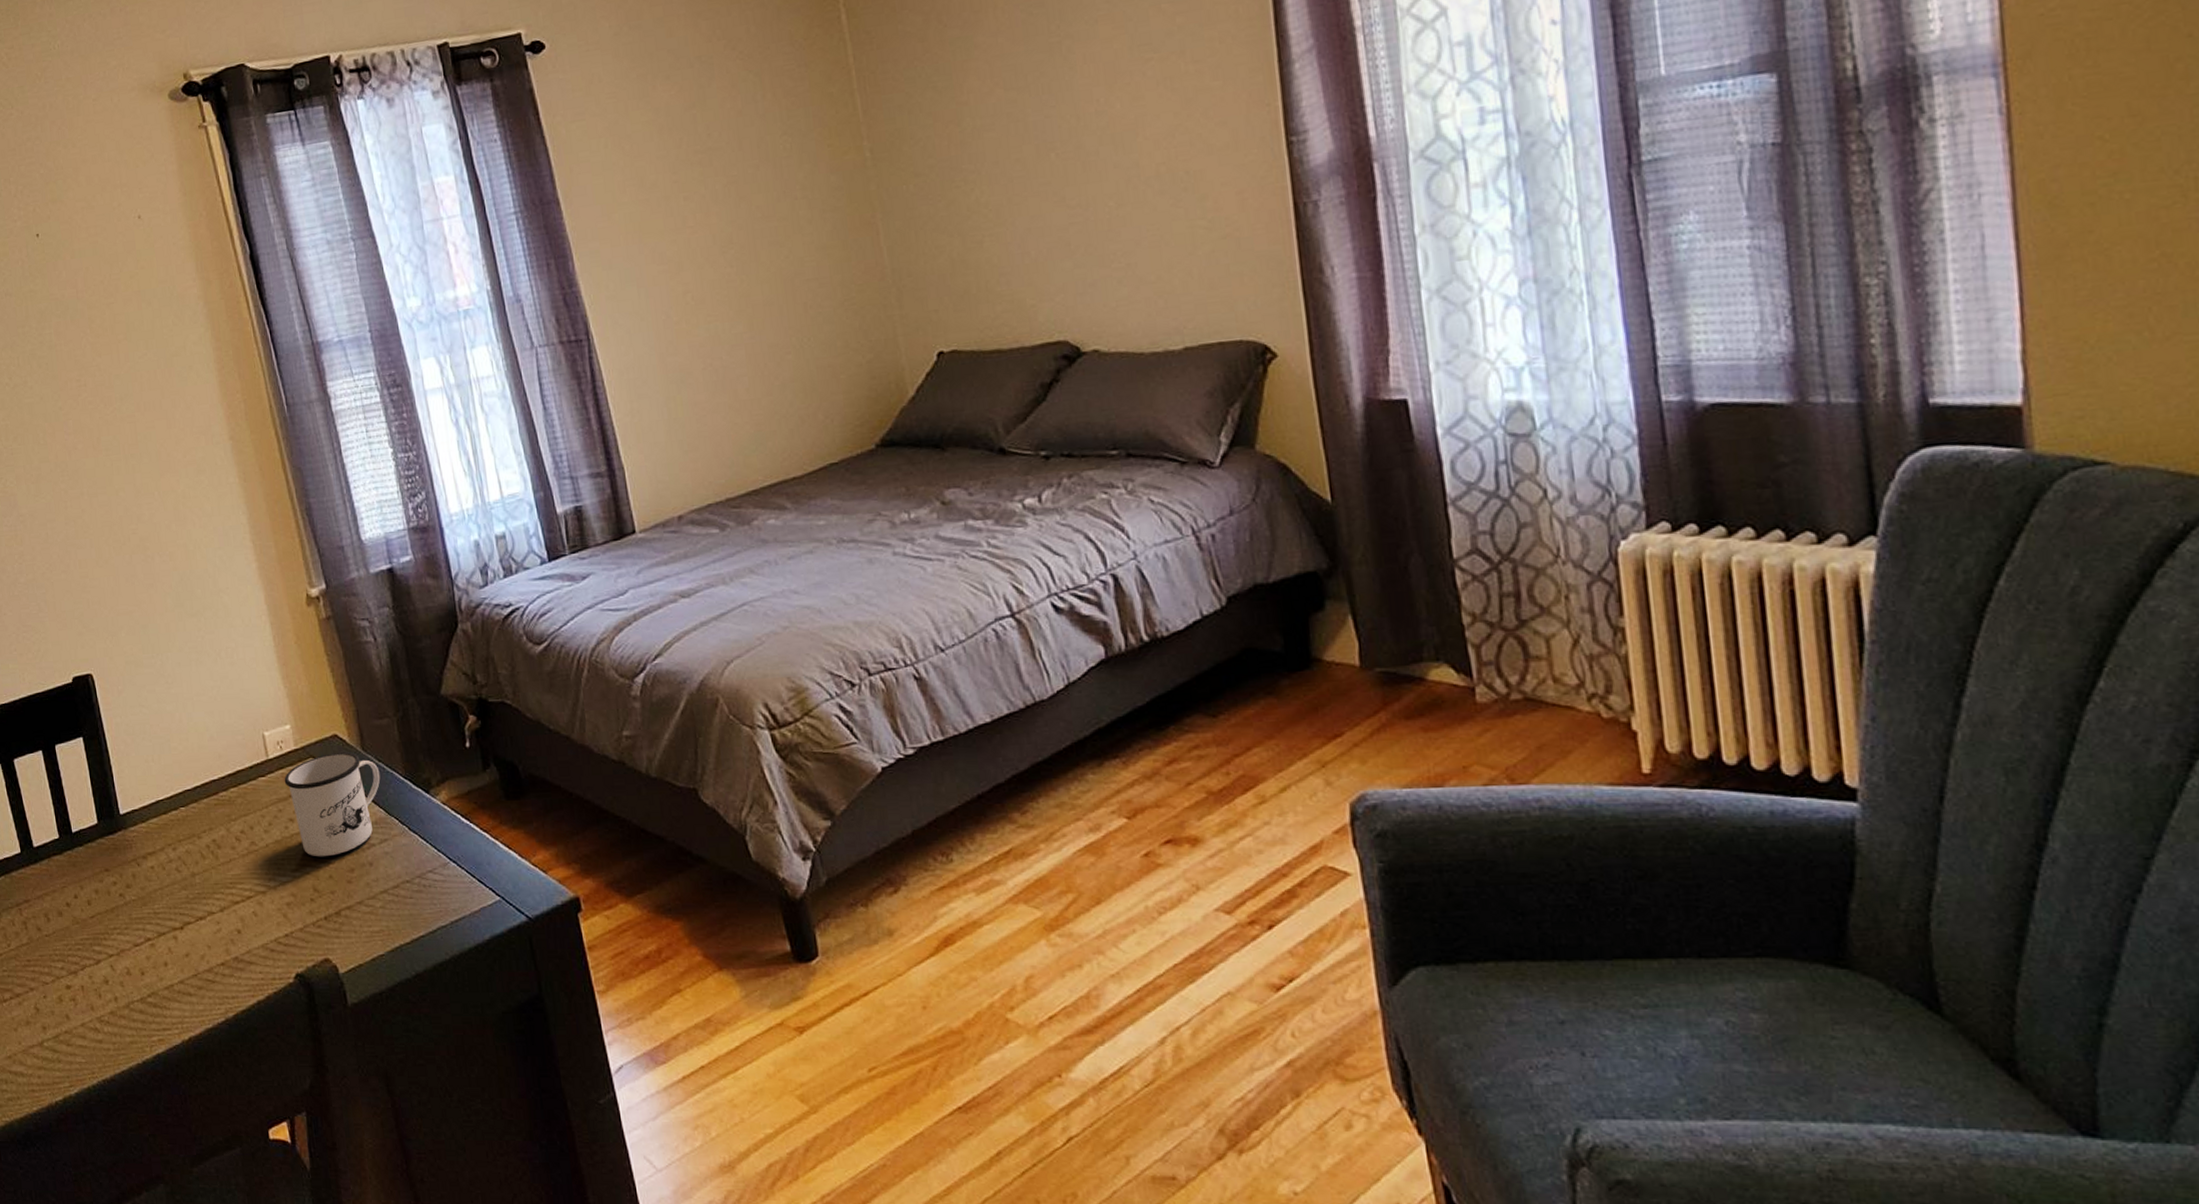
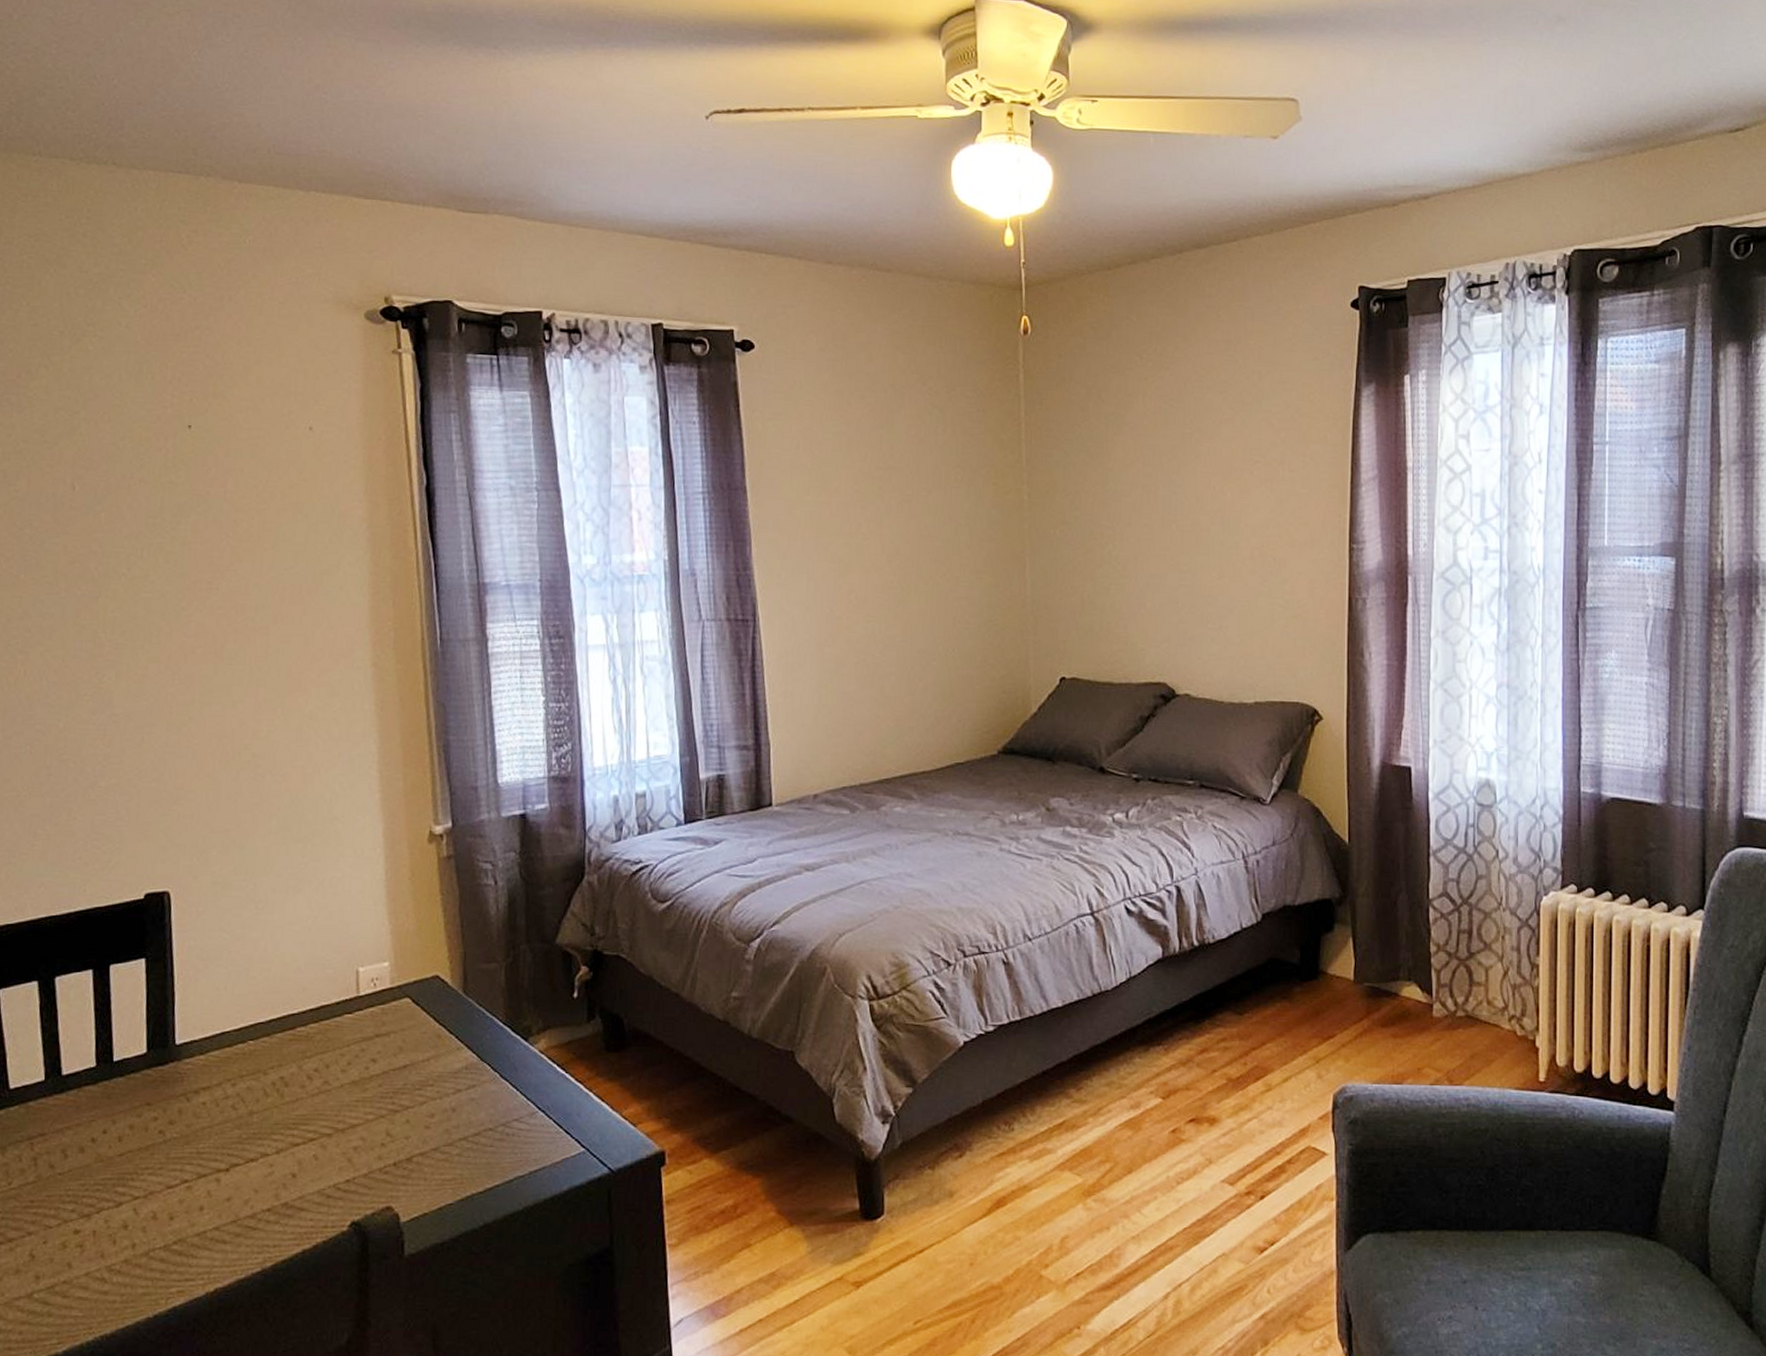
mug: present [284,752,381,857] -> none [372,994,479,1101]

